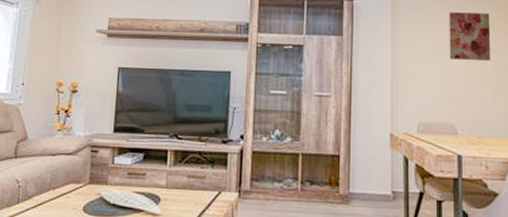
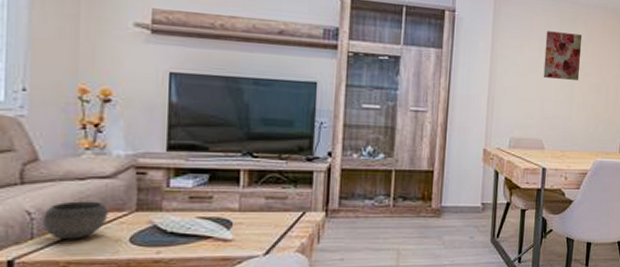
bowl: none [26,173,70,206] -> present [43,201,109,240]

